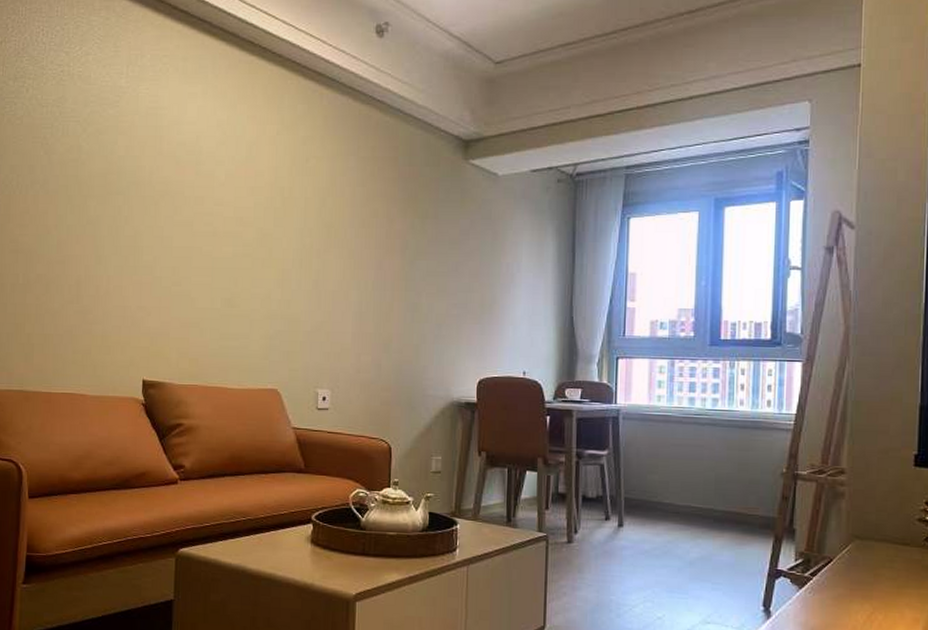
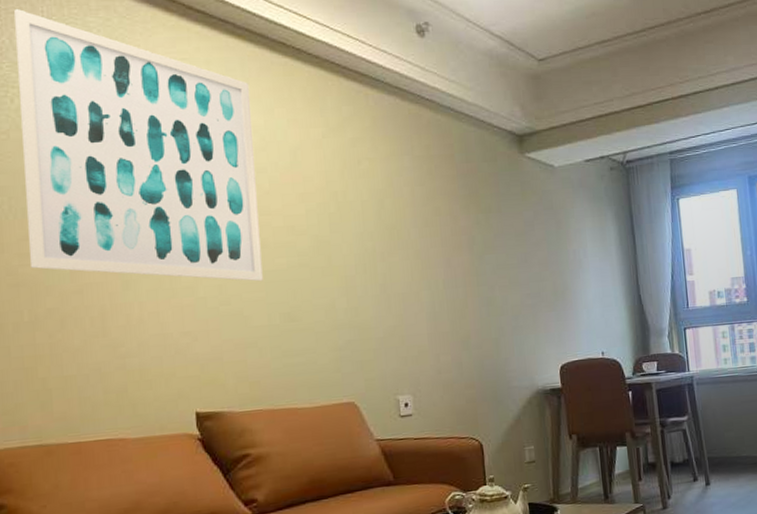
wall art: none [28,9,218,267] -> present [14,9,263,282]

